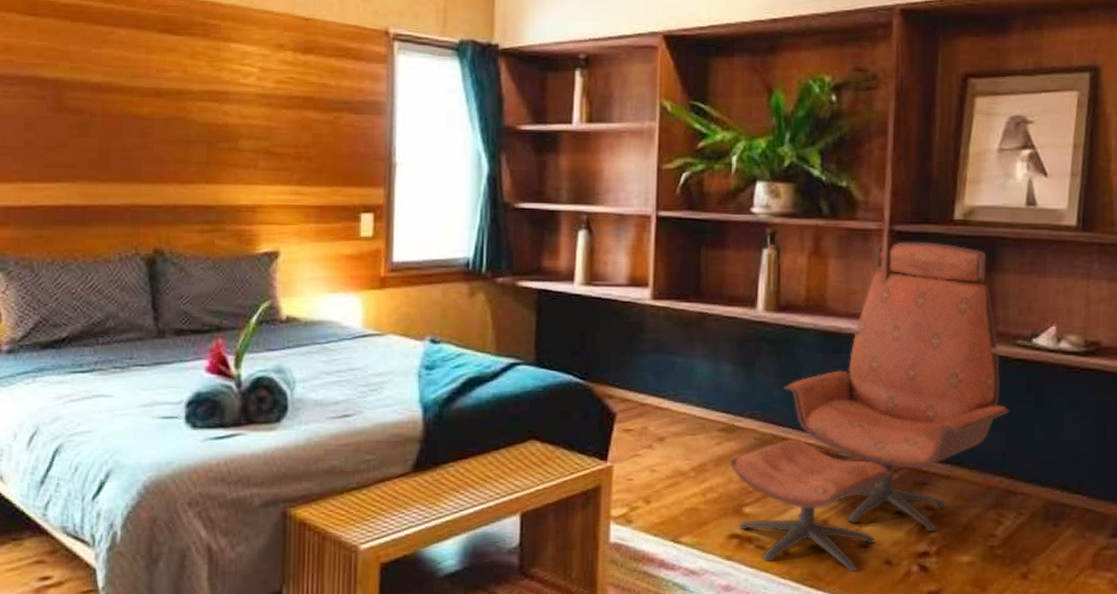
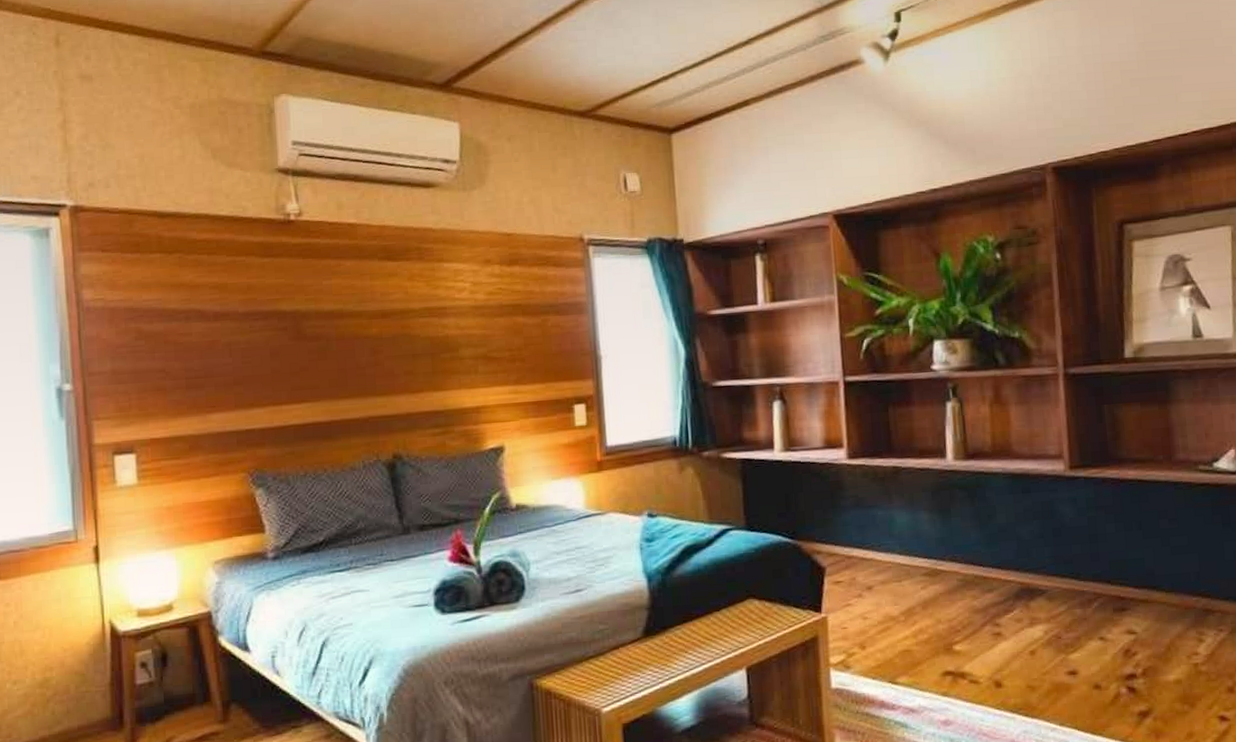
lounge chair: present [729,241,1009,572] -> none [935,381,1198,699]

